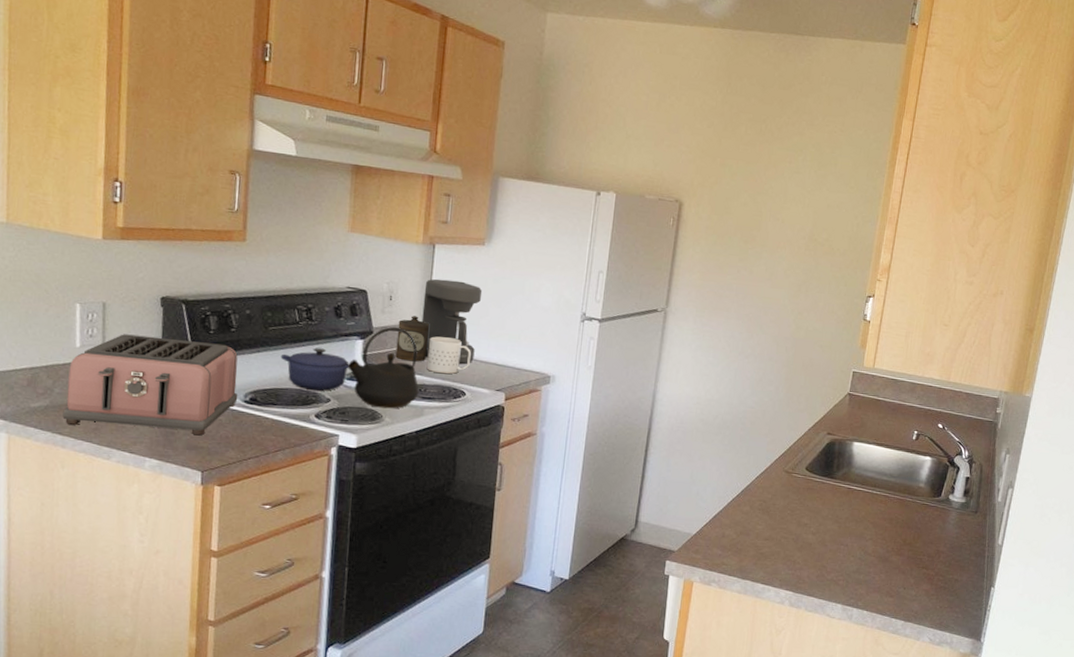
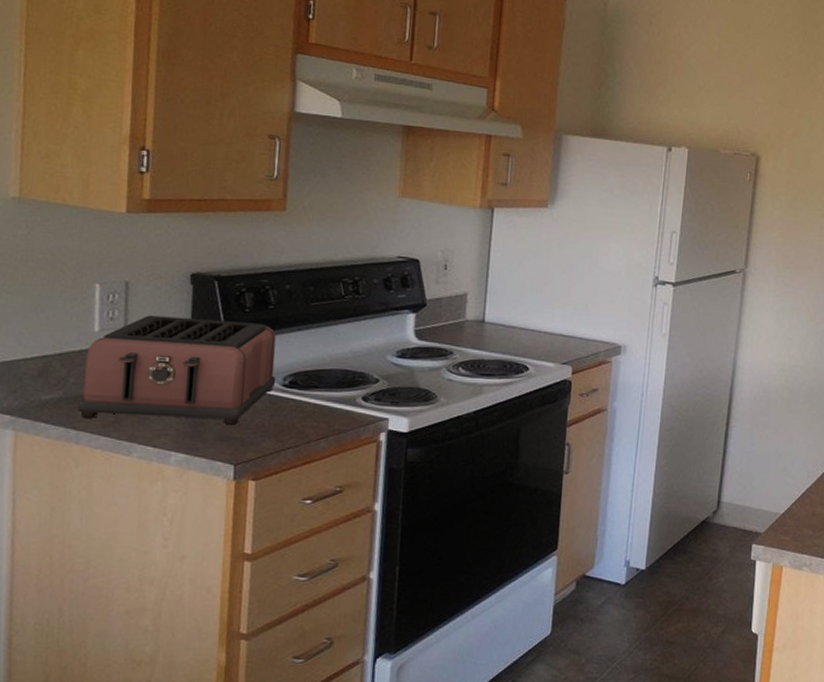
cooking pot: present [280,348,349,391] -> none [323,323,400,371]
kettle: present [348,327,419,409] -> none [398,298,478,388]
canister: present [395,316,429,362] -> none [451,285,488,335]
coffee maker: present [421,278,482,365] -> none [480,245,545,337]
mug: present [426,336,472,374] -> none [485,307,535,348]

